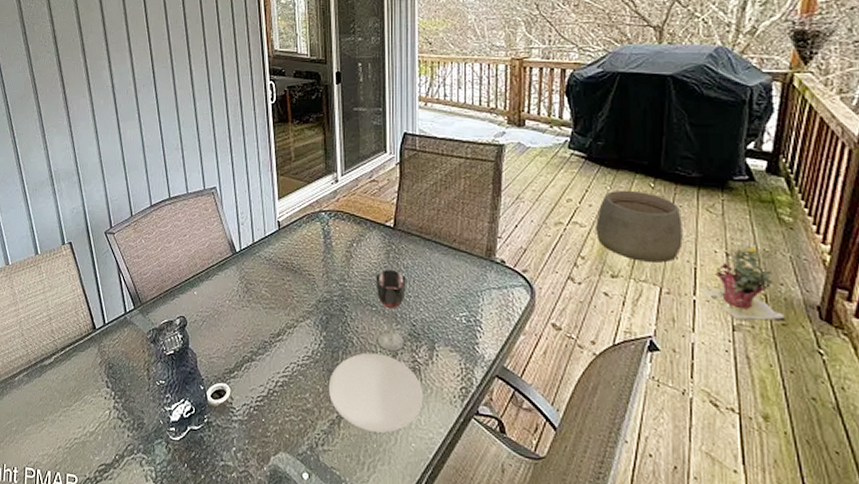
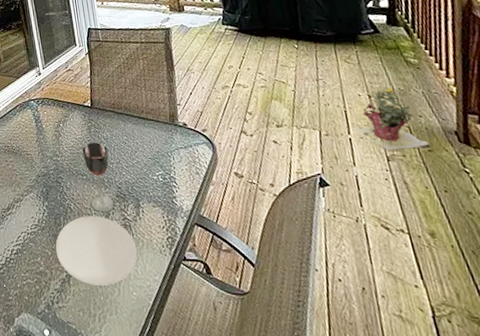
planter pot: present [596,190,683,263] -> none [255,52,331,111]

